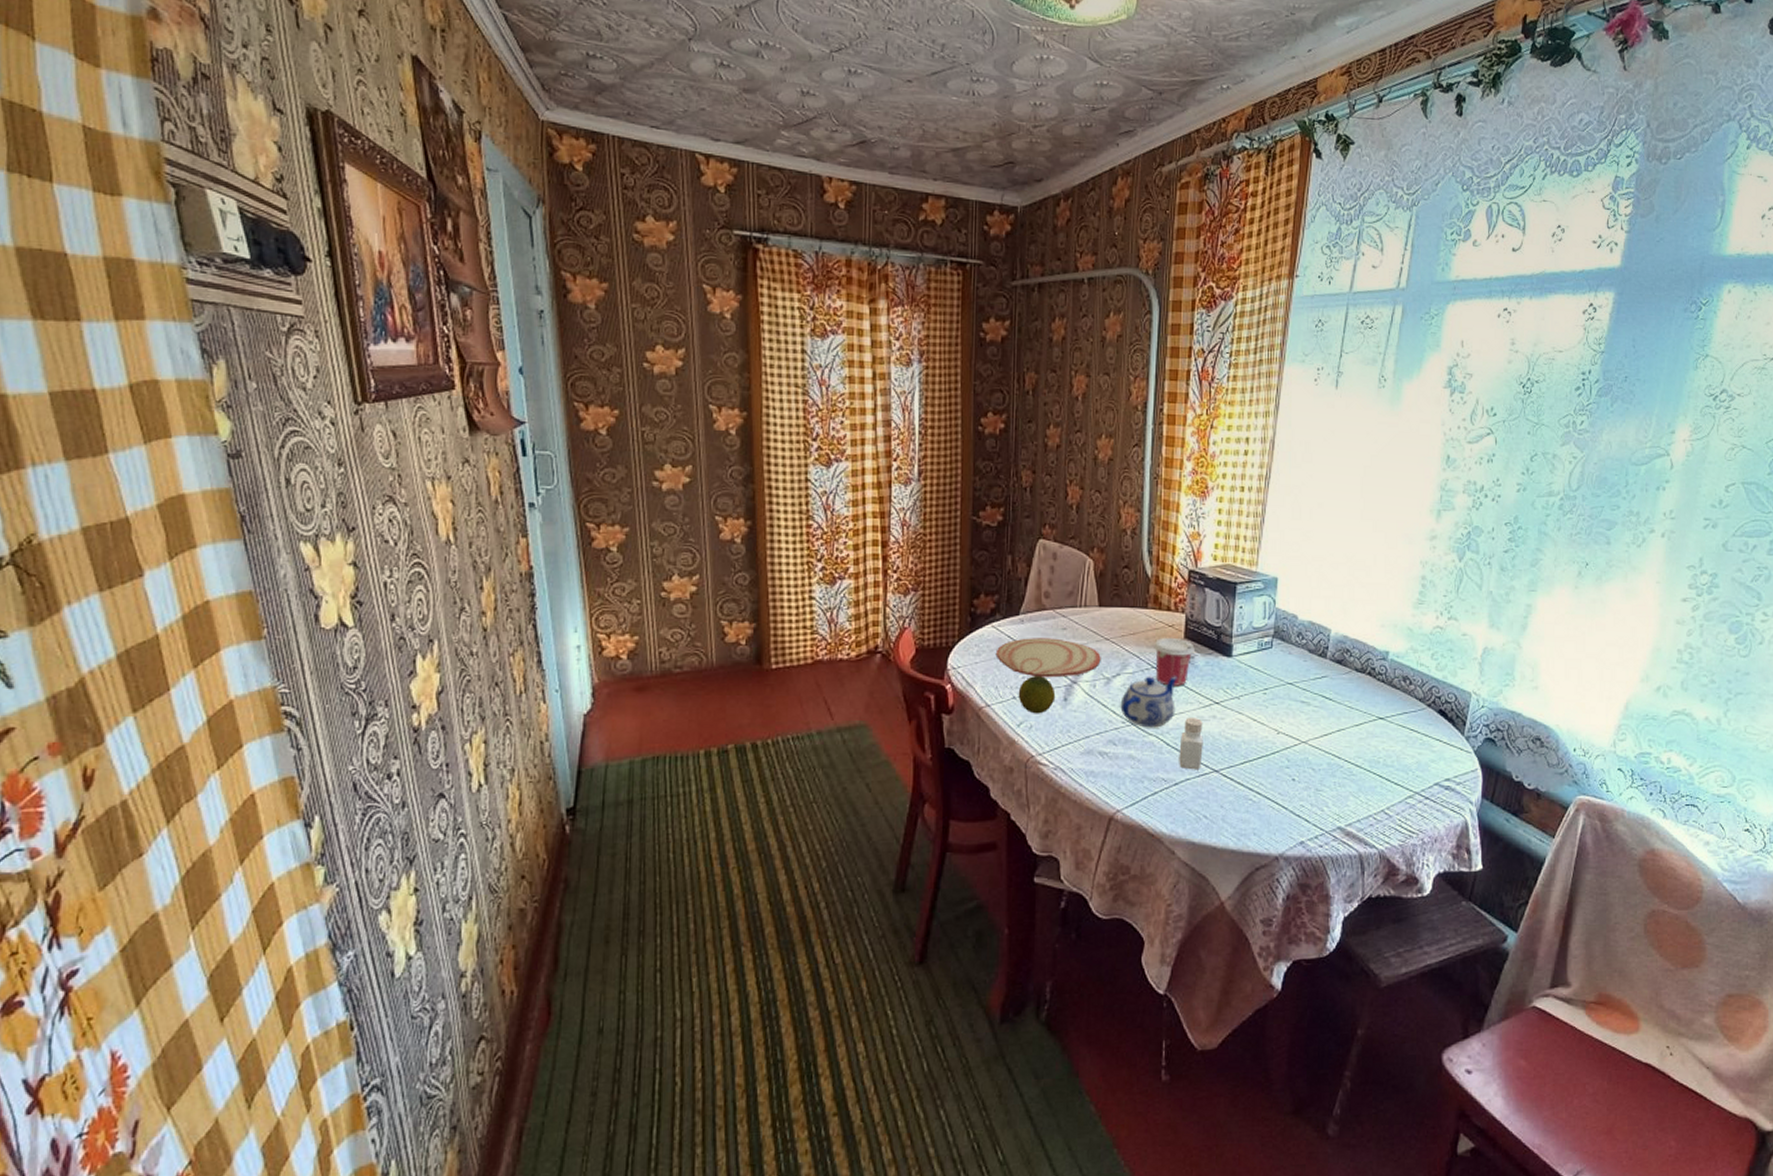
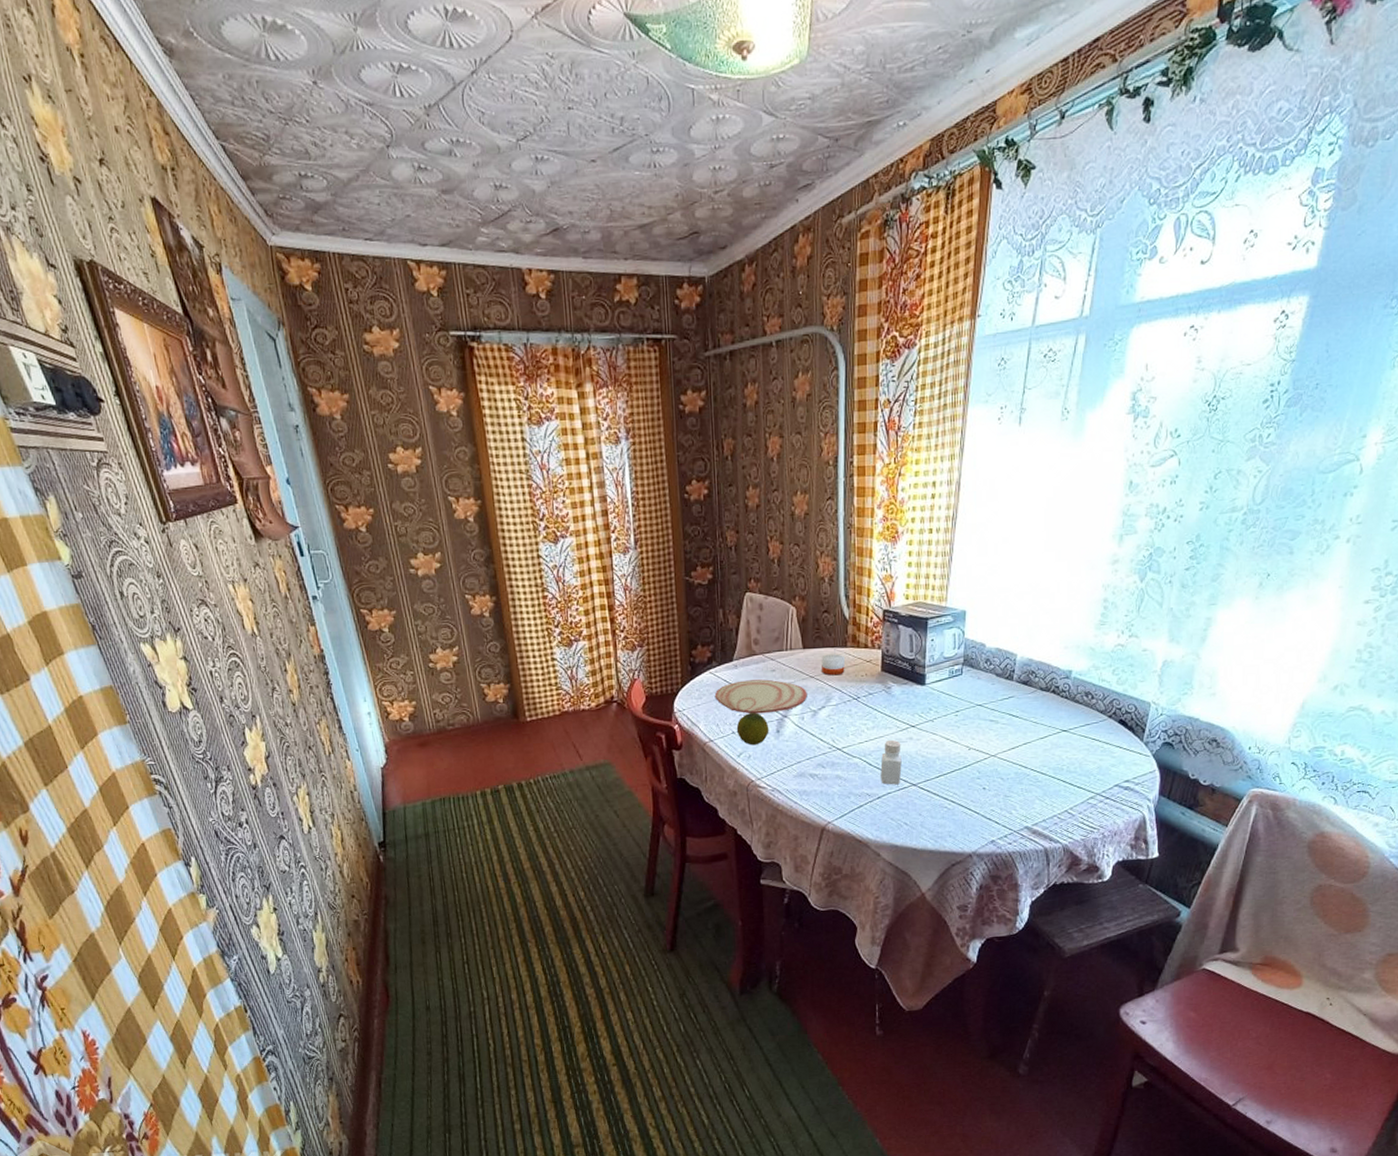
candle: none [1119,610,1144,639] -> present [821,650,845,676]
teapot: present [1120,676,1177,728] -> none [826,705,876,752]
cup: present [1154,637,1195,686] -> none [854,671,891,714]

